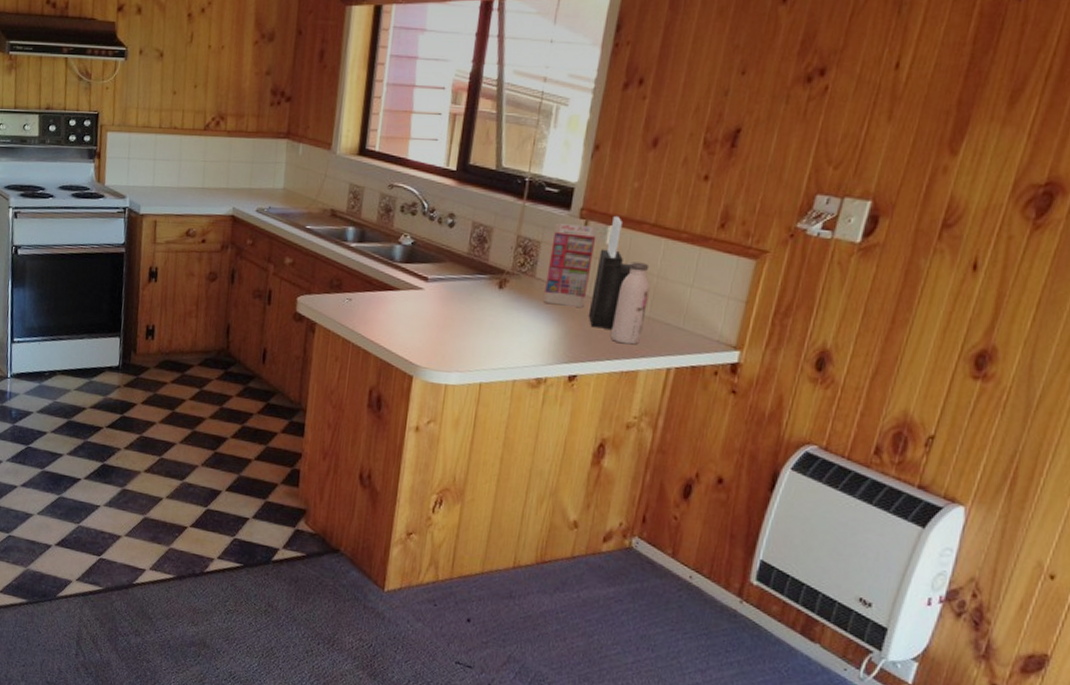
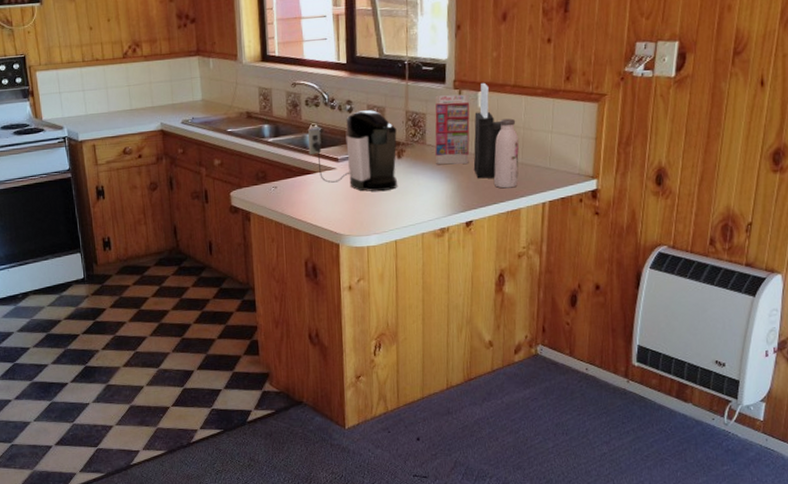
coffee maker: none [394,227,503,324] -> present [307,110,397,191]

